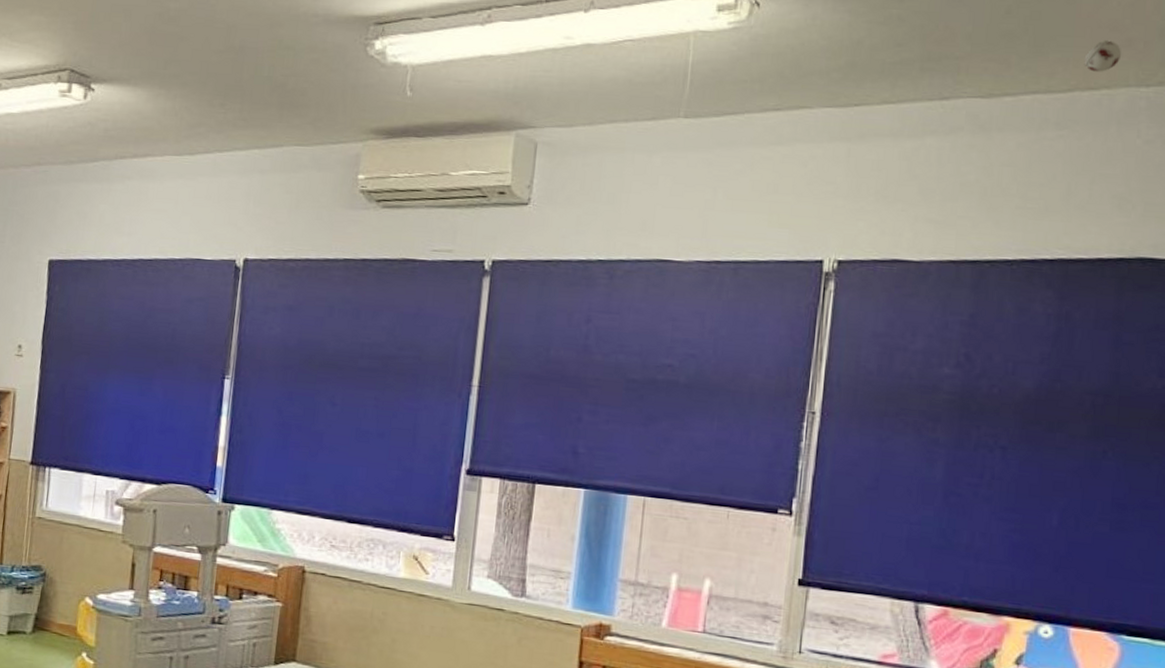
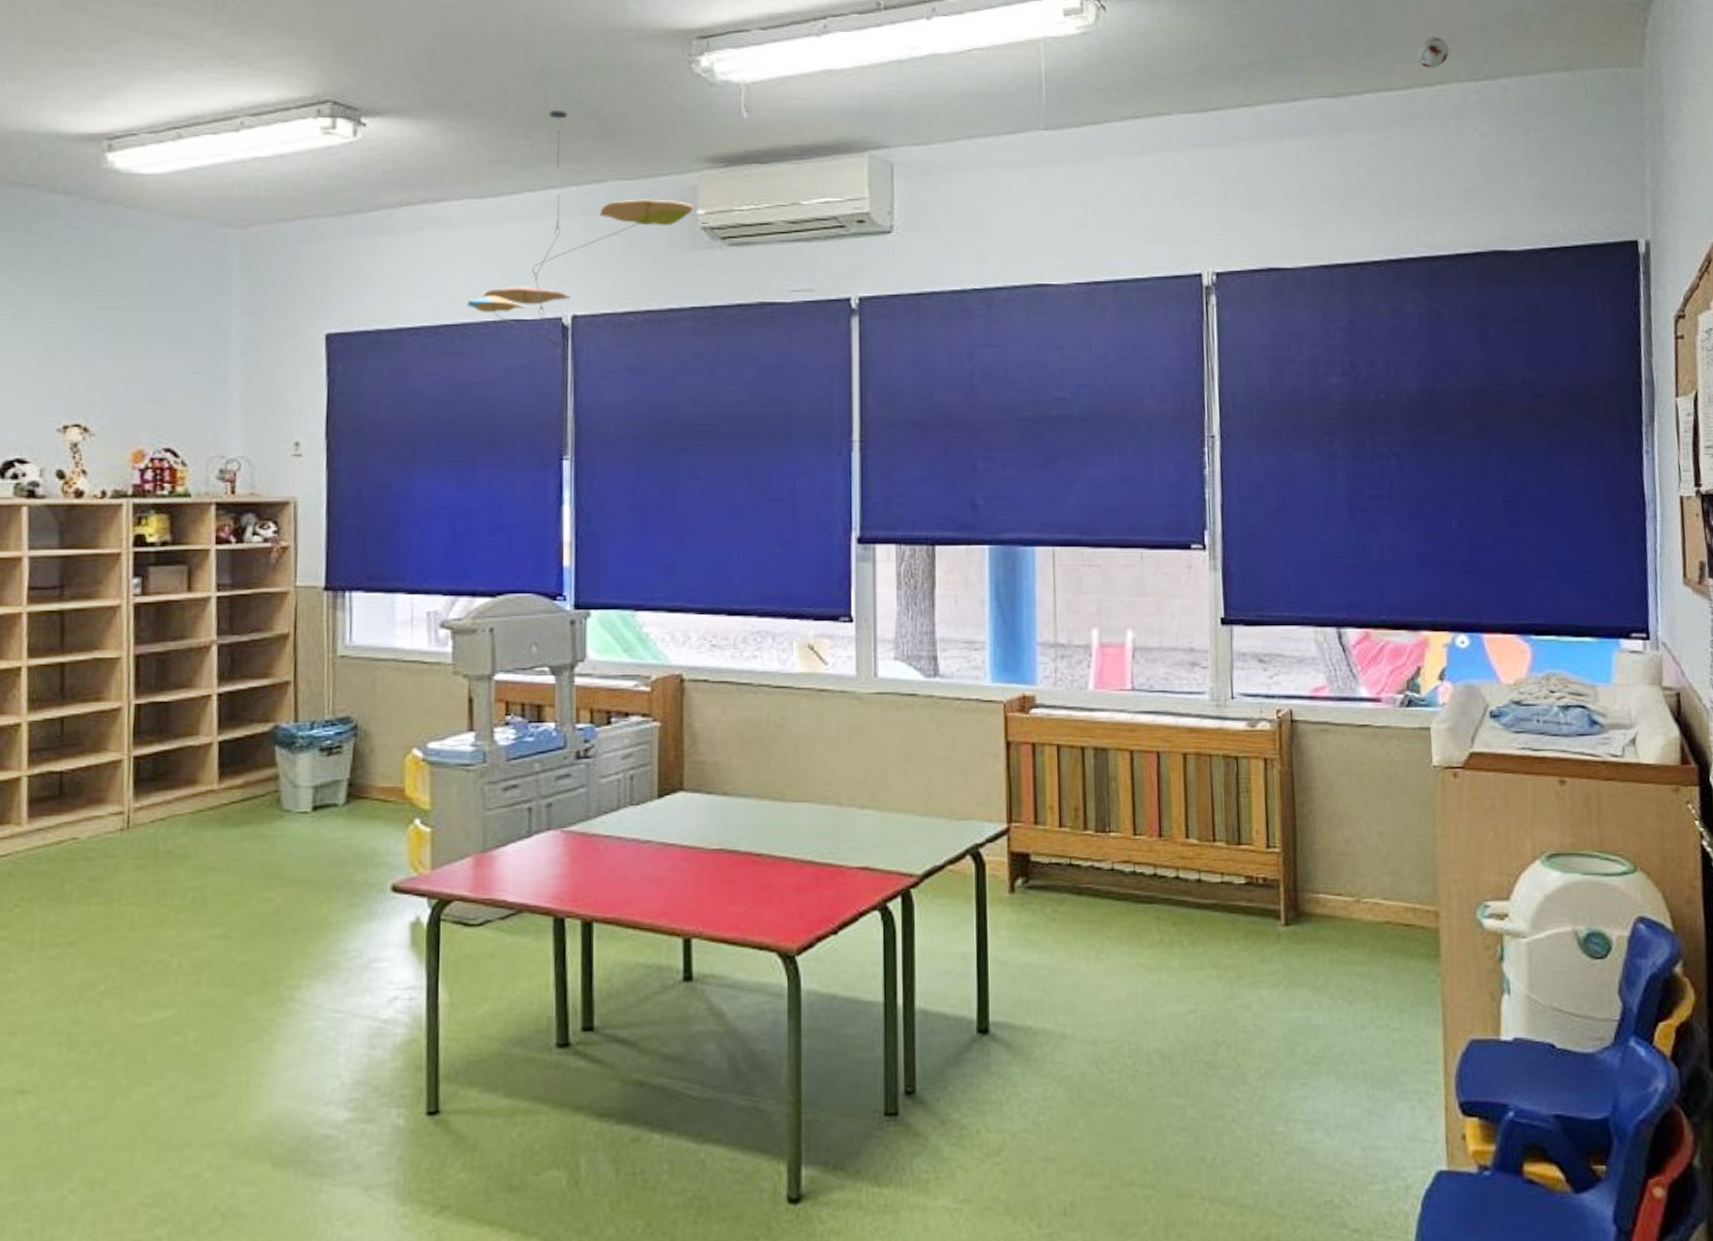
ceiling mobile: none [160,83,356,294] -> present [467,109,694,358]

